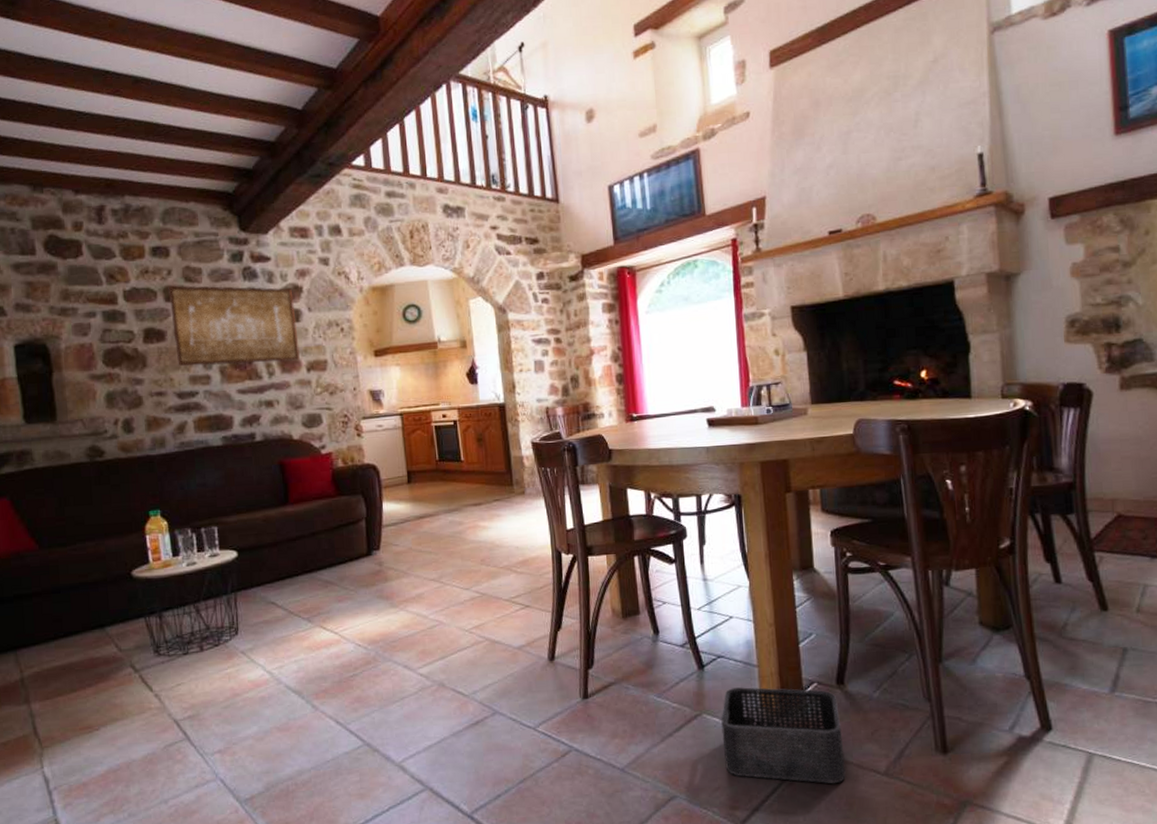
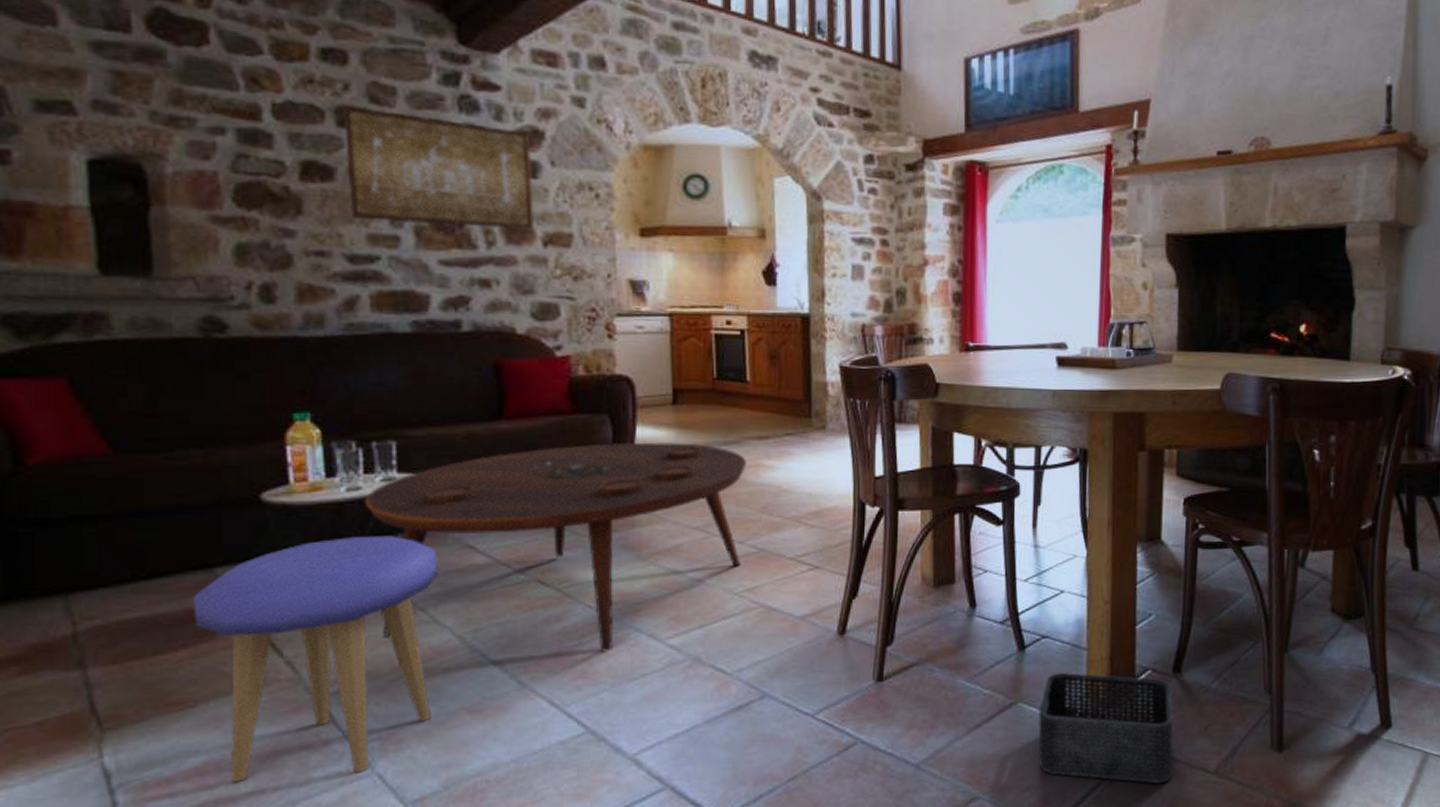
stool: none [93,597,254,785] -> present [192,535,437,782]
coffee table: none [199,513,469,681] -> present [364,442,746,652]

